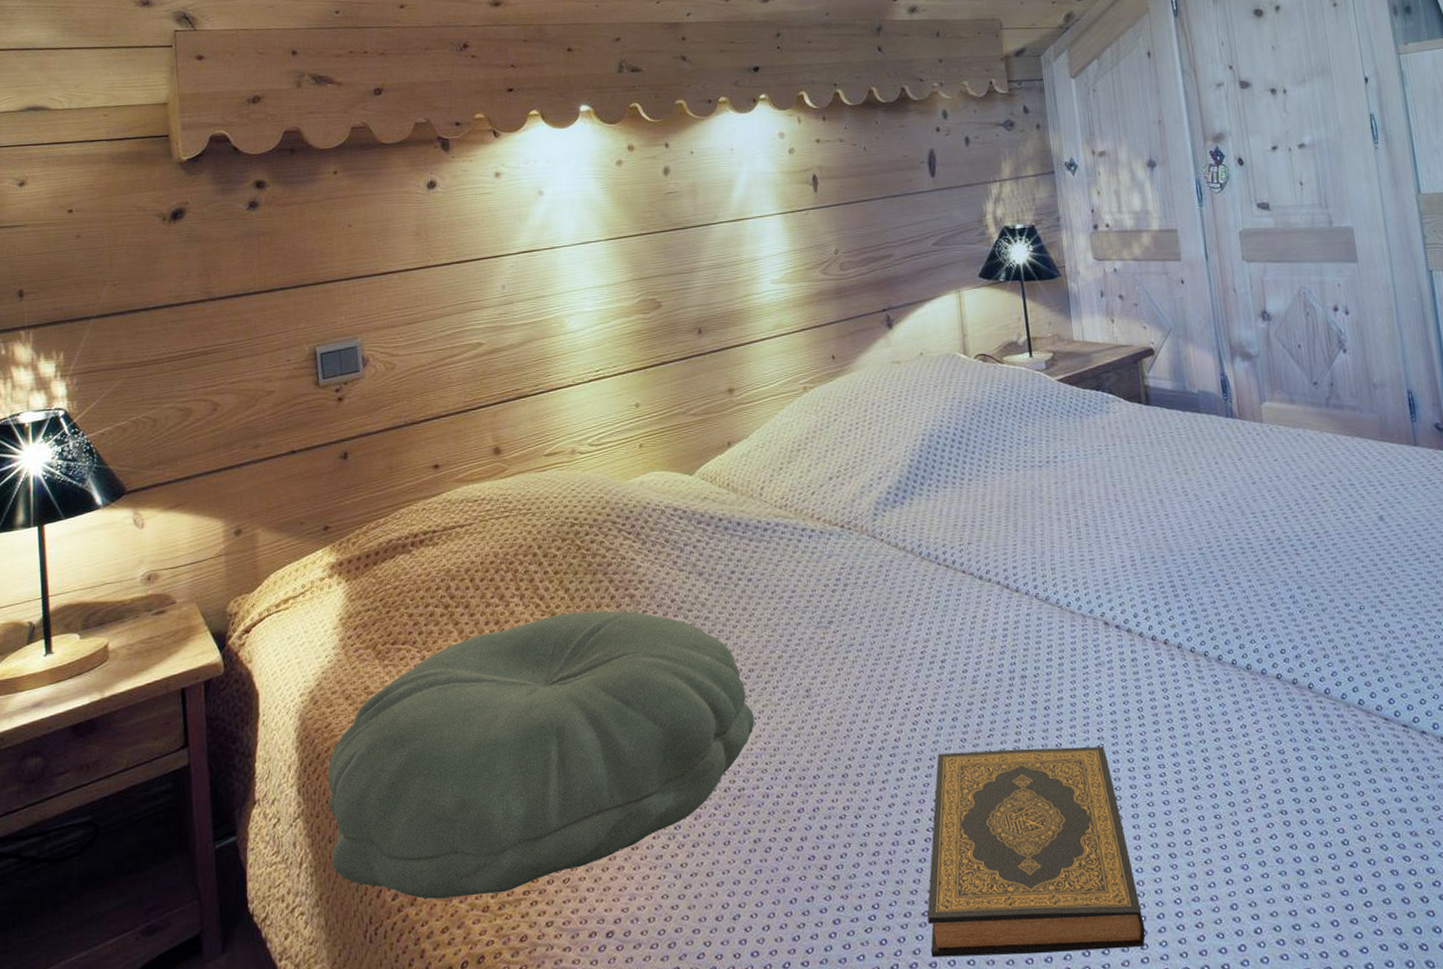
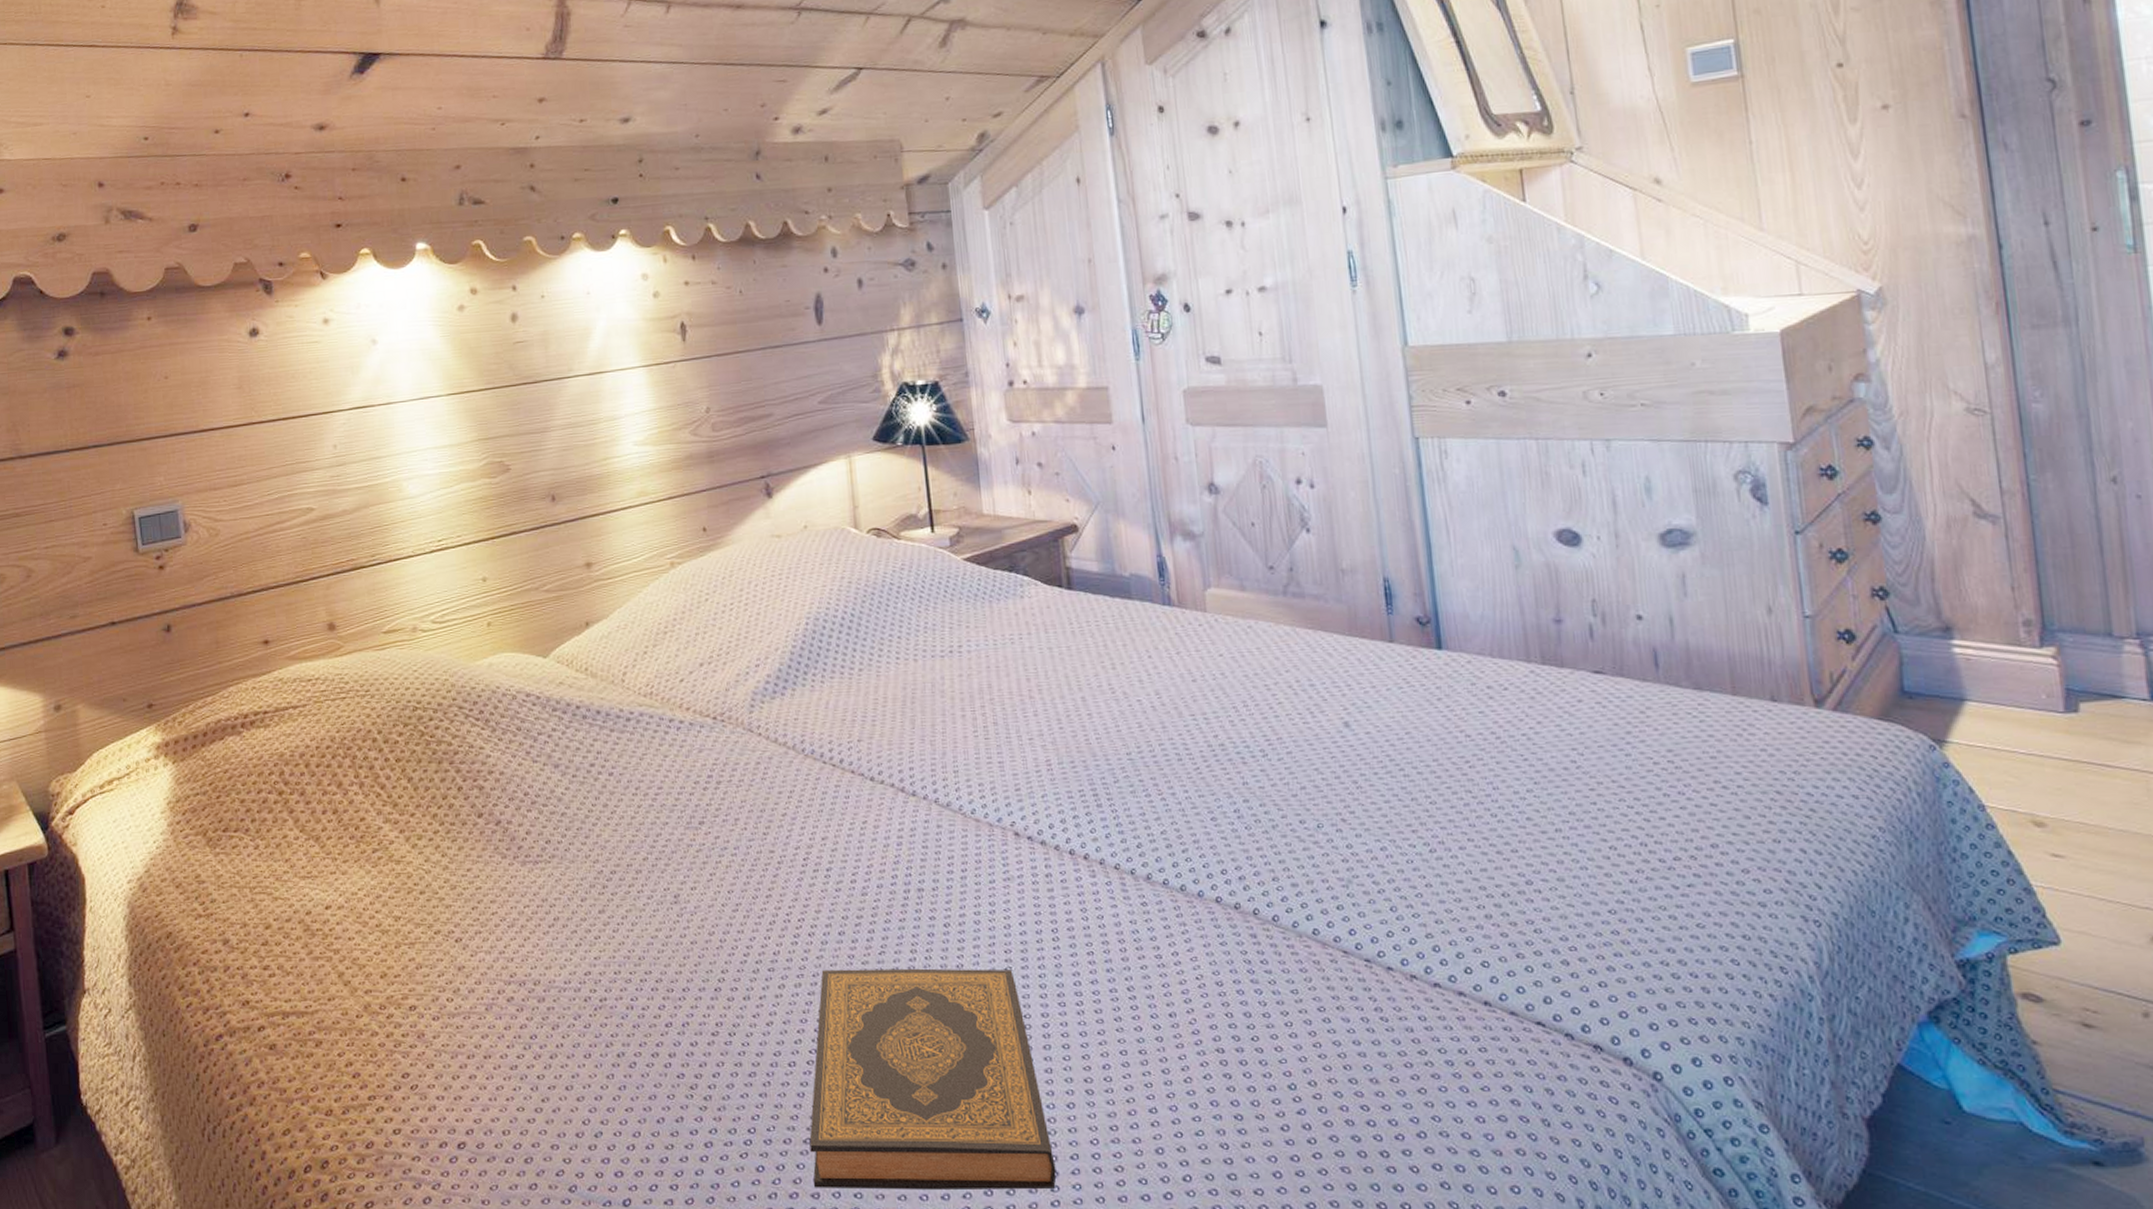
pillow: present [327,610,755,899] -> none [159,802,617,1100]

